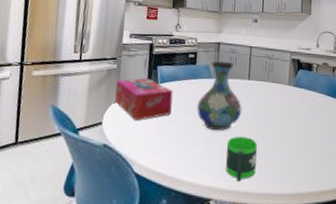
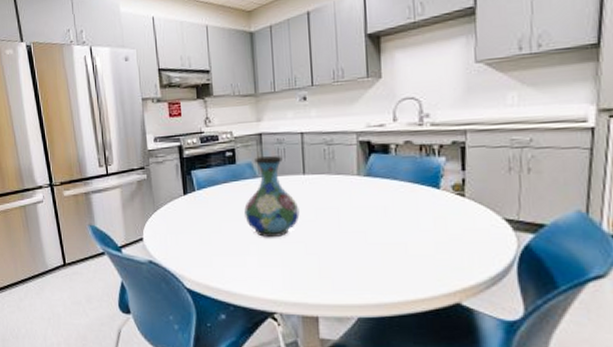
tissue box: present [114,78,173,121] -> none [149,185,215,234]
mug: present [225,136,257,181] -> none [286,242,325,293]

